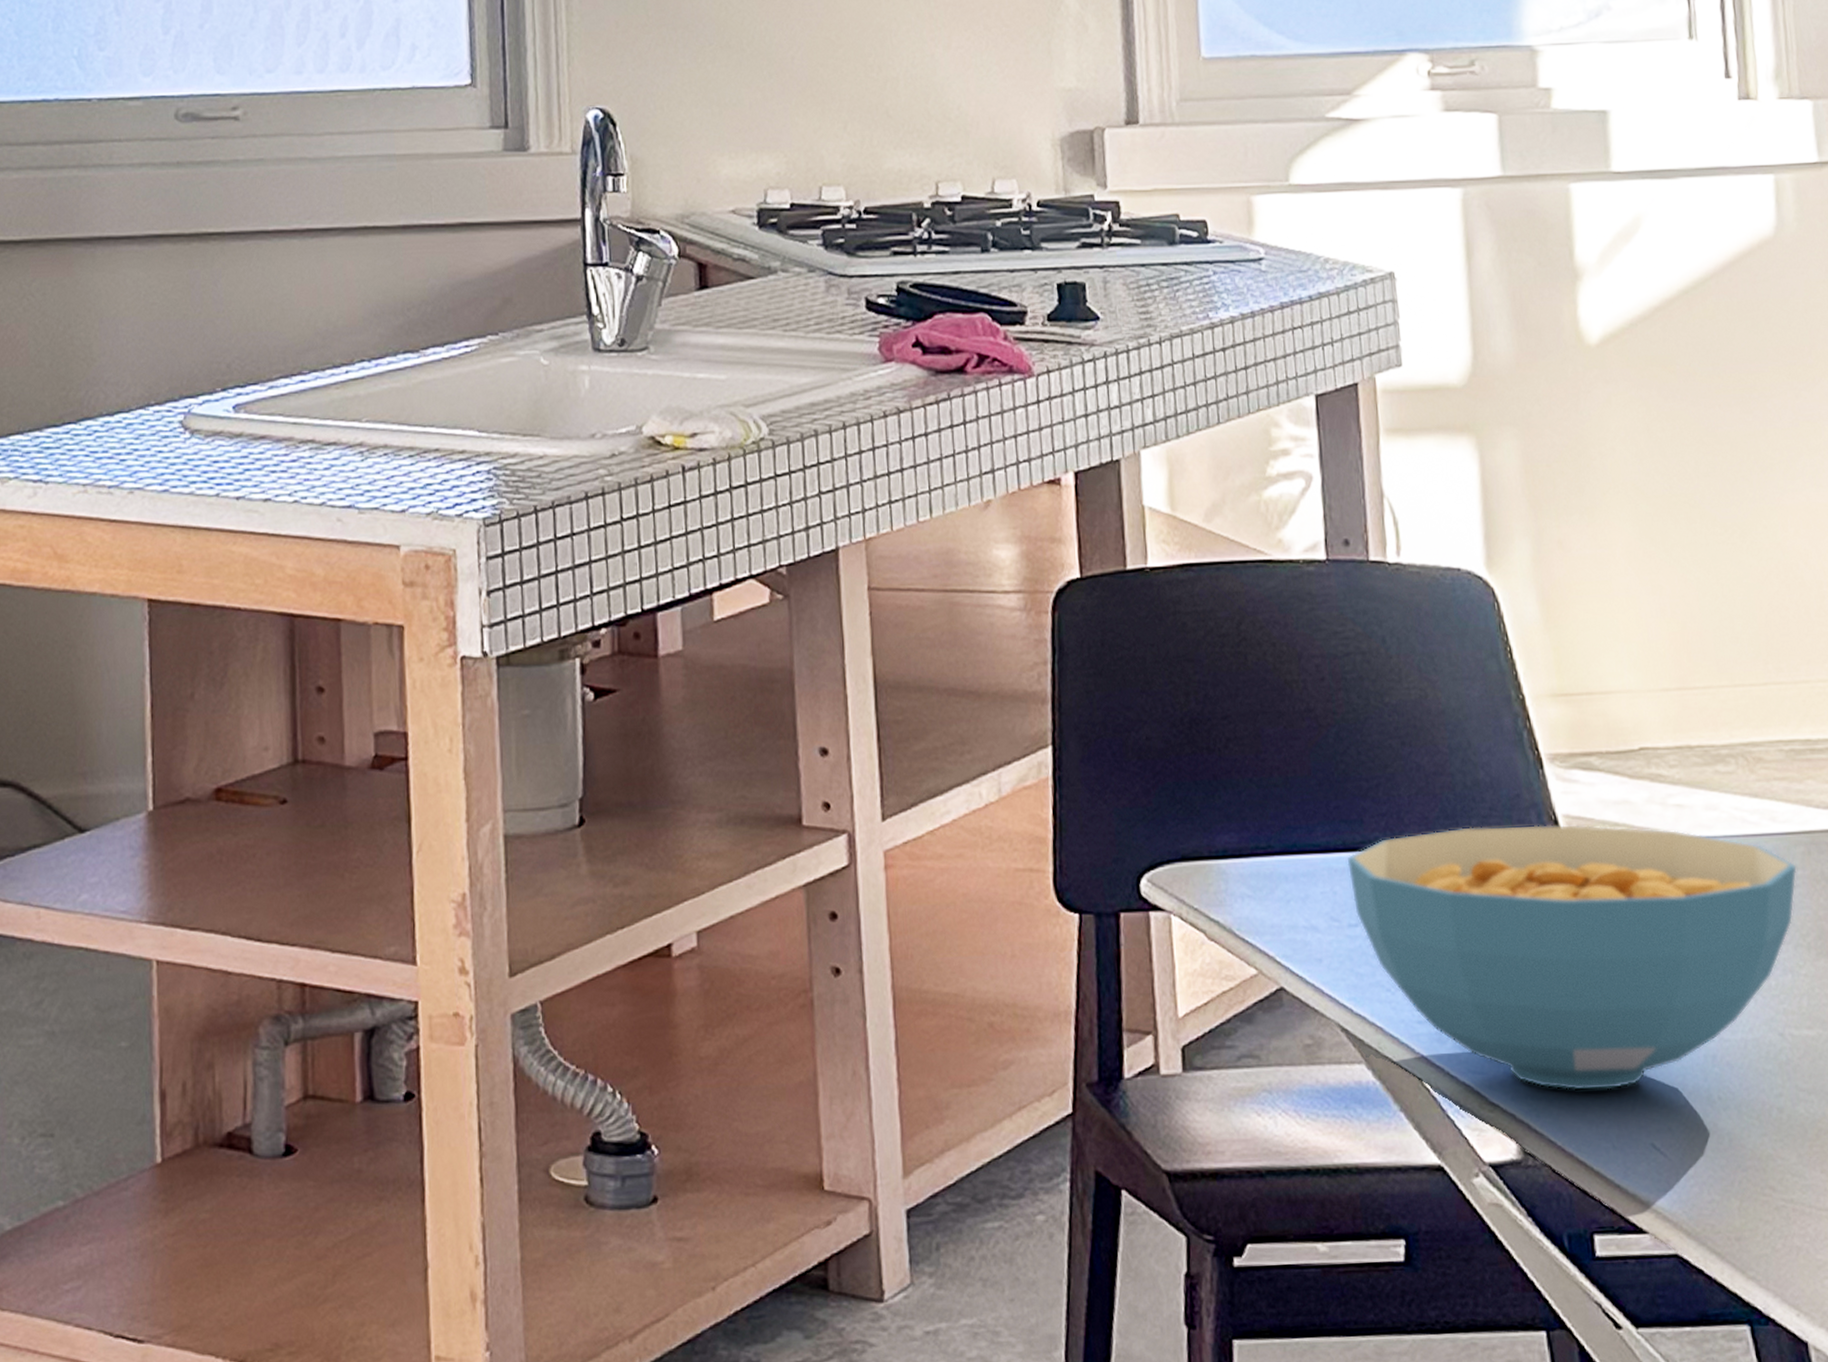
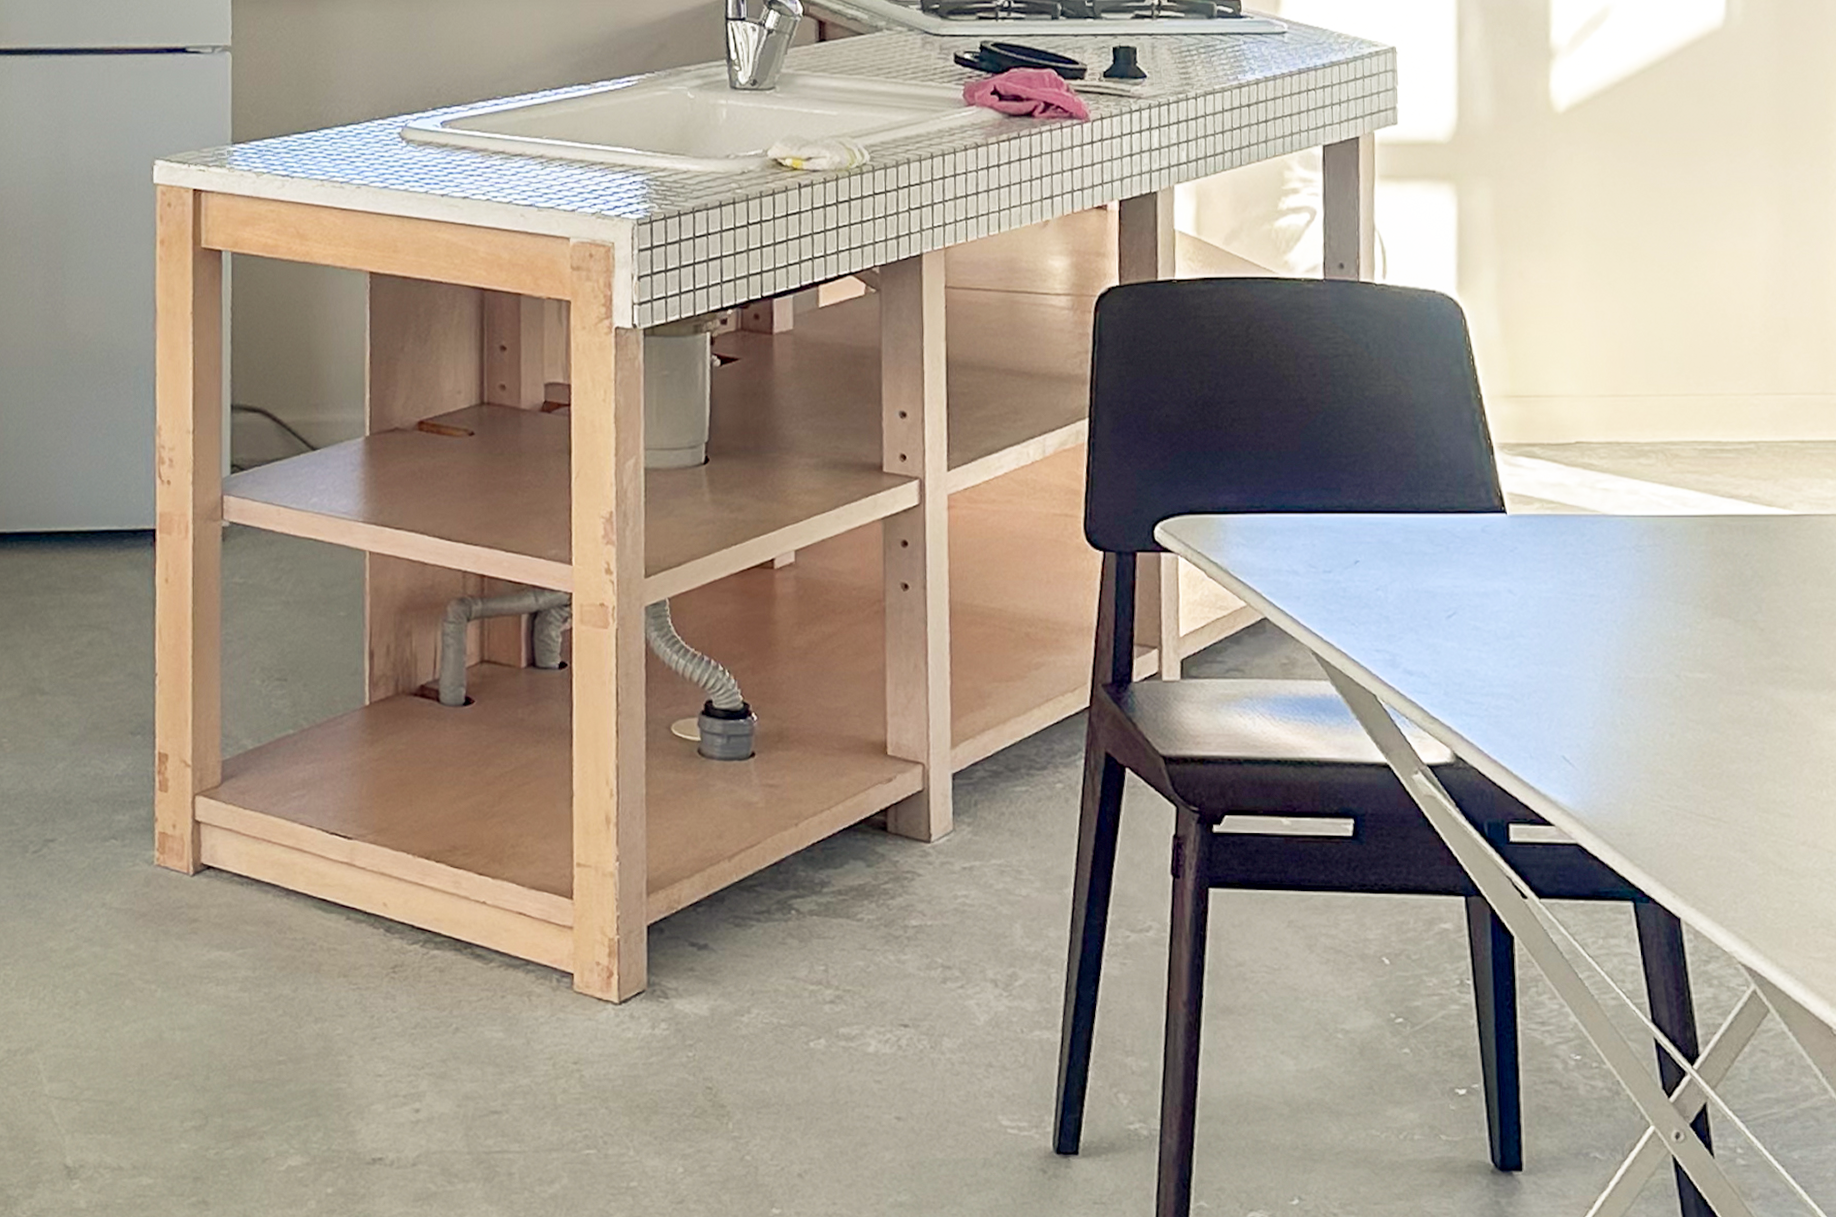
cereal bowl: present [1347,825,1797,1091] -> none [1325,498,1701,711]

